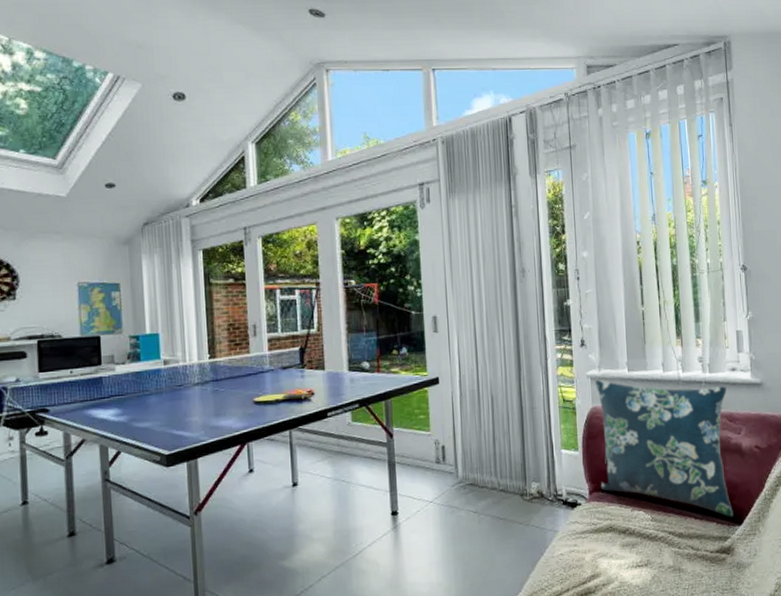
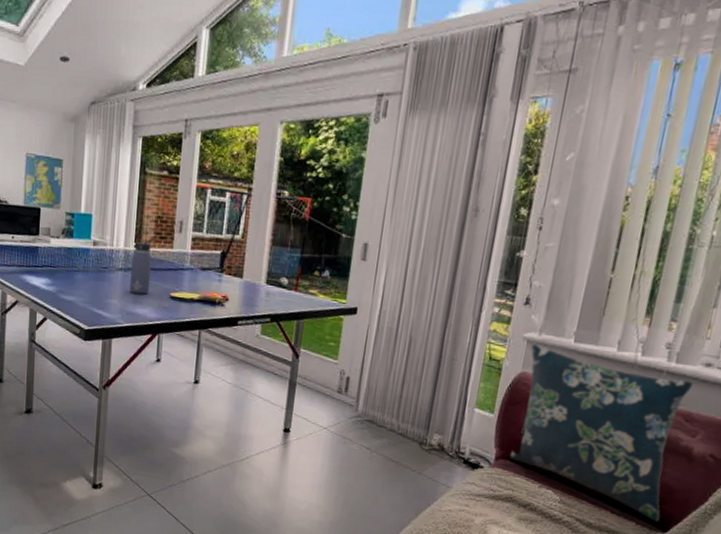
water bottle: none [208,345,231,406] -> present [129,237,156,295]

